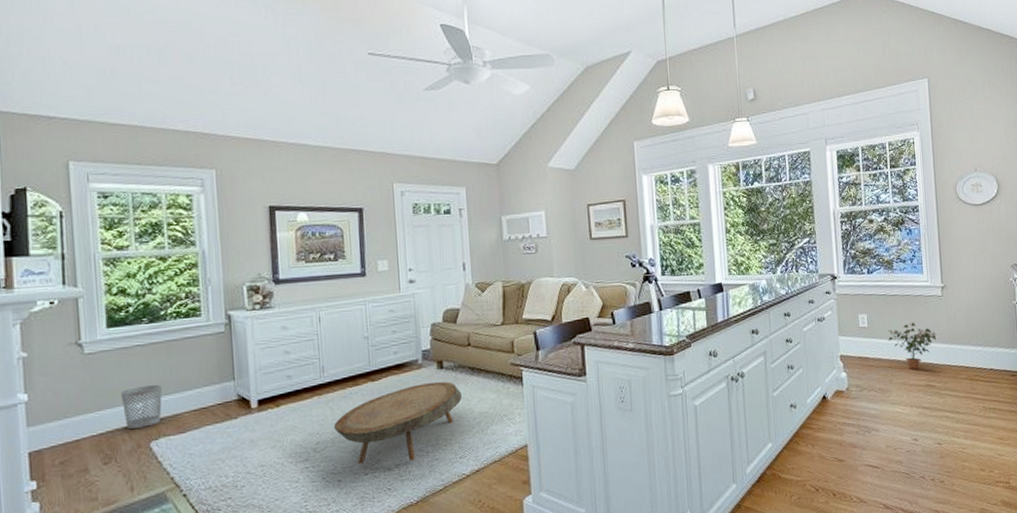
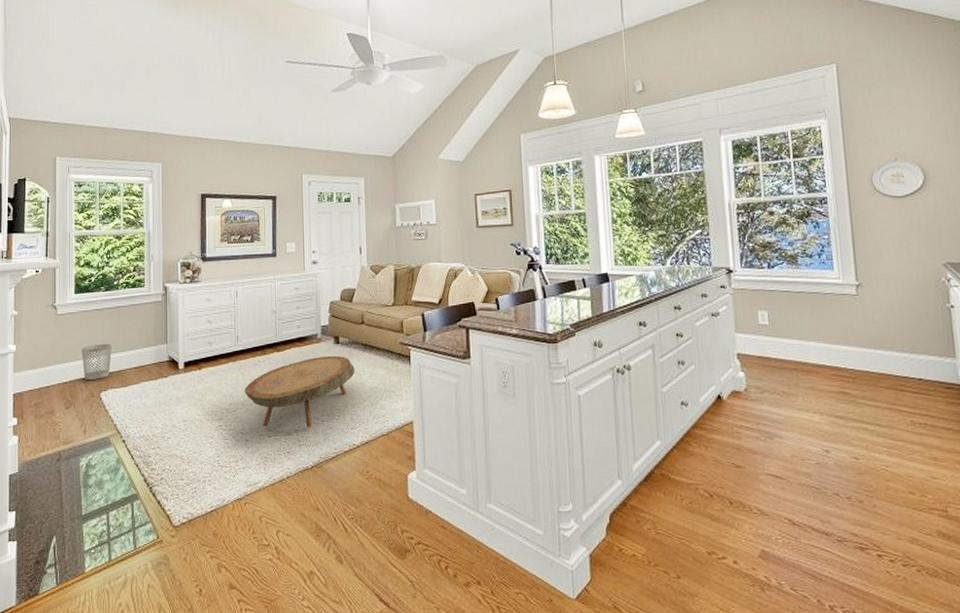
potted plant: present [887,322,938,369] -> none [792,322,852,373]

